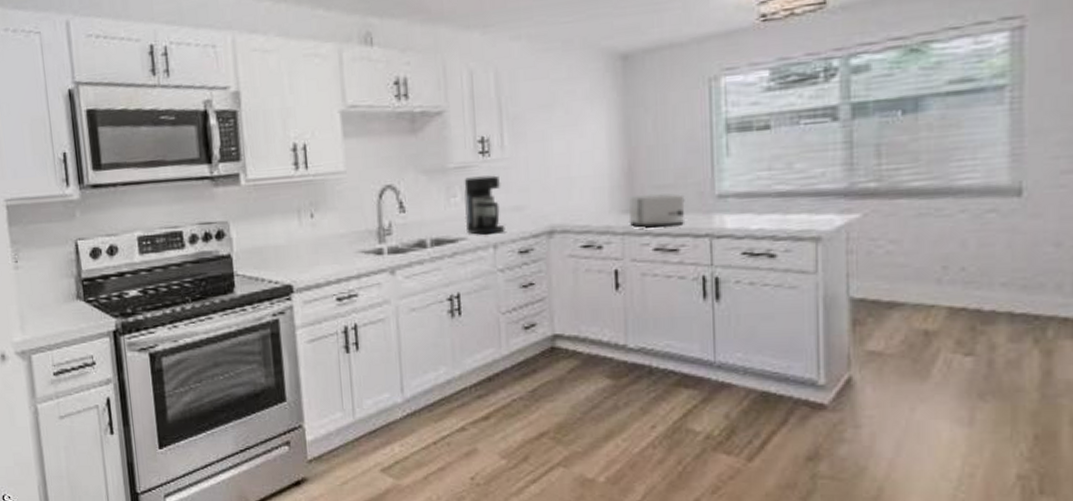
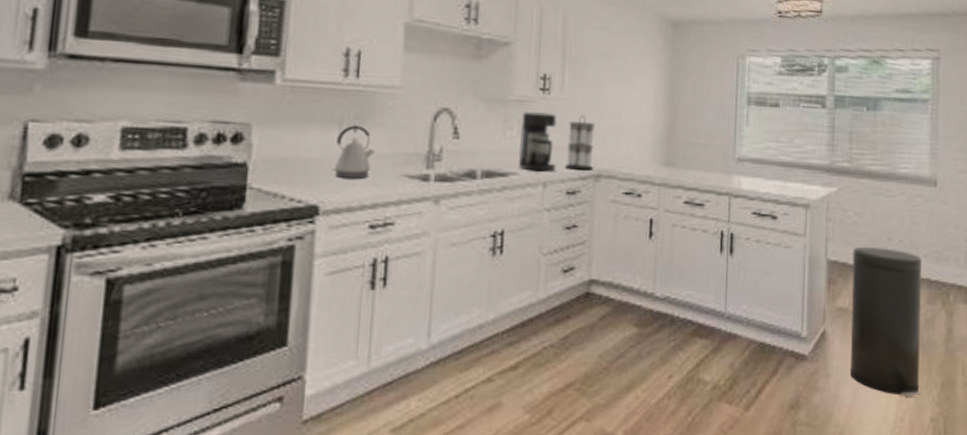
kettle: none [297,211,331,261] -> present [331,125,375,180]
spice rack: none [514,172,545,229] -> present [565,115,595,171]
toaster: present [628,193,685,228] -> none [666,151,712,184]
pedal bin: none [887,279,1003,450] -> present [849,247,922,397]

